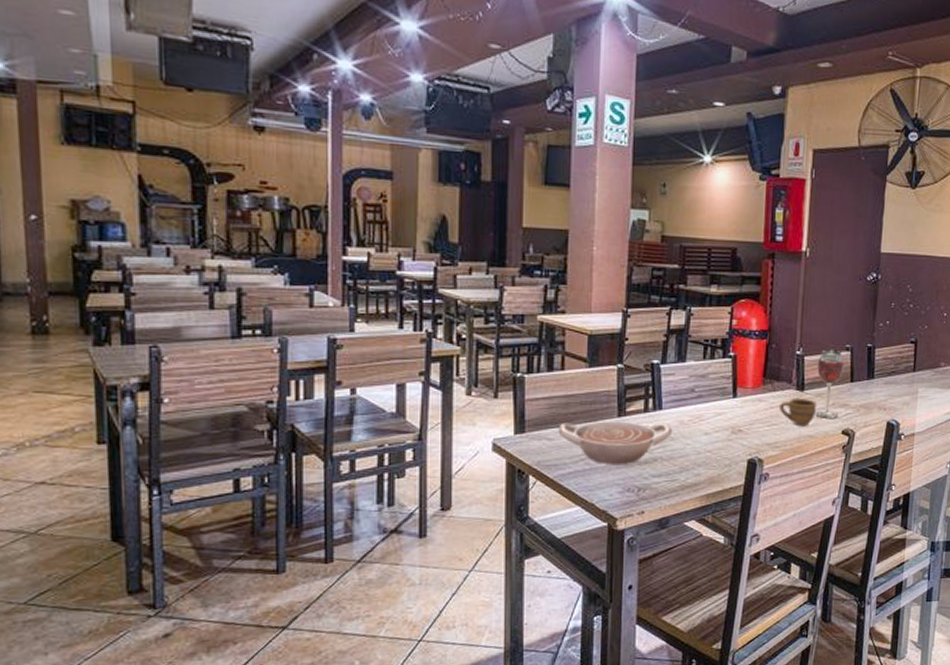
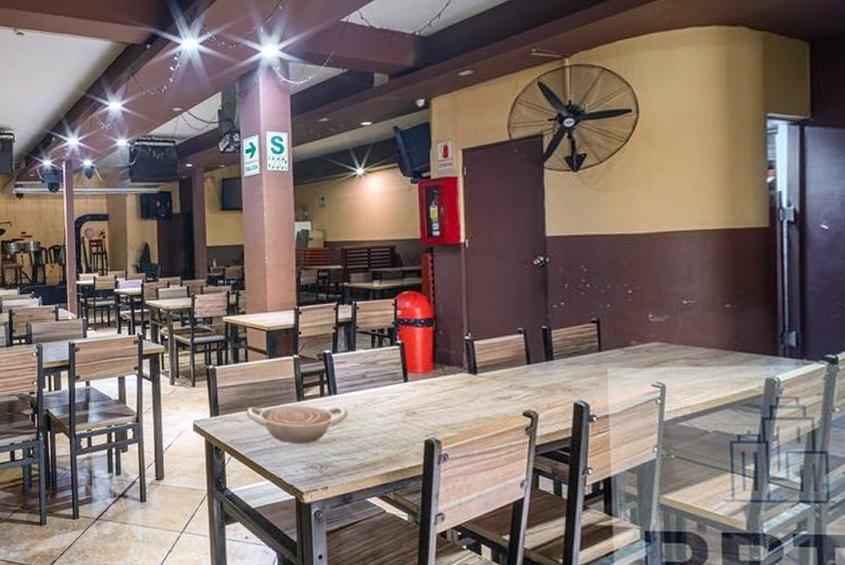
cup: present [780,399,818,426] -> none [453,382,493,409]
wineglass: present [815,349,844,418] -> none [488,333,518,400]

